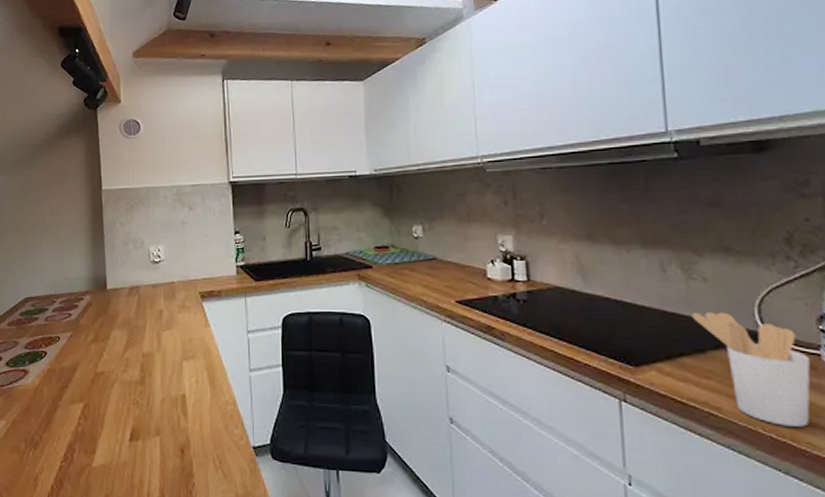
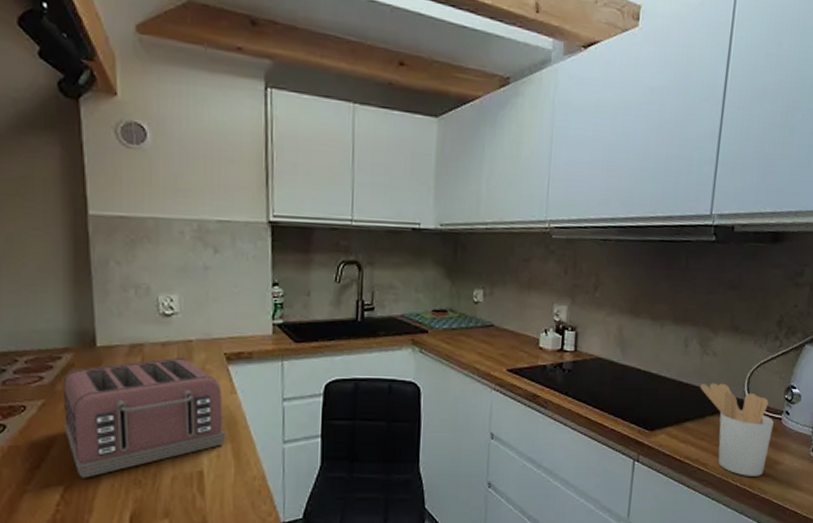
toaster: none [84,297,203,397] -> present [62,358,226,478]

